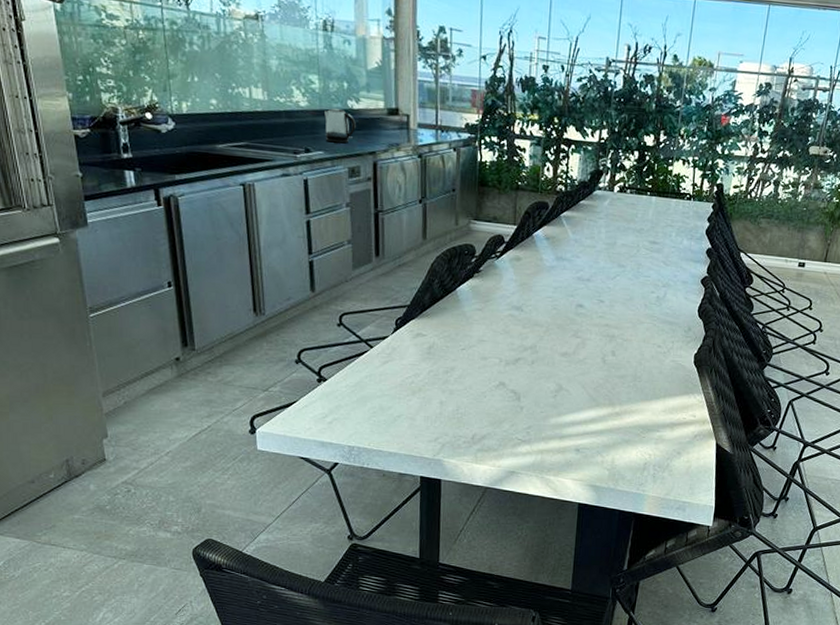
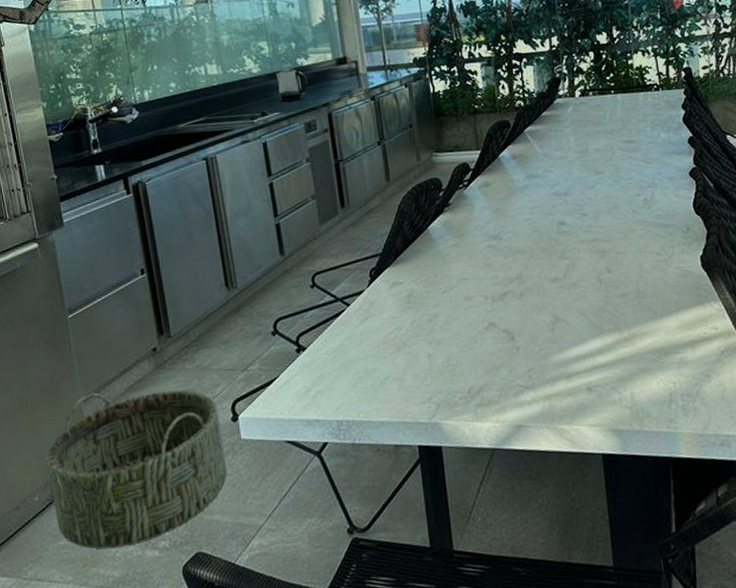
basket: none [63,390,241,527] -> present [46,390,227,549]

